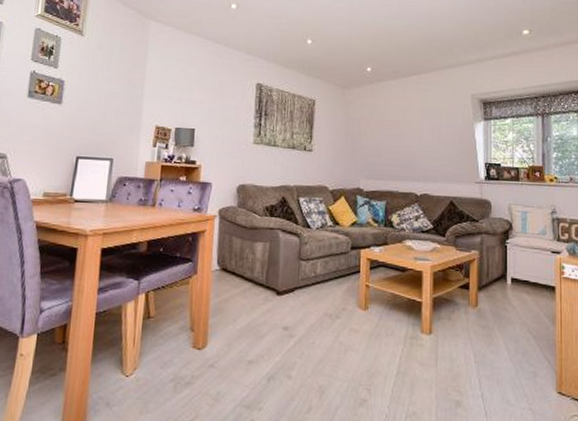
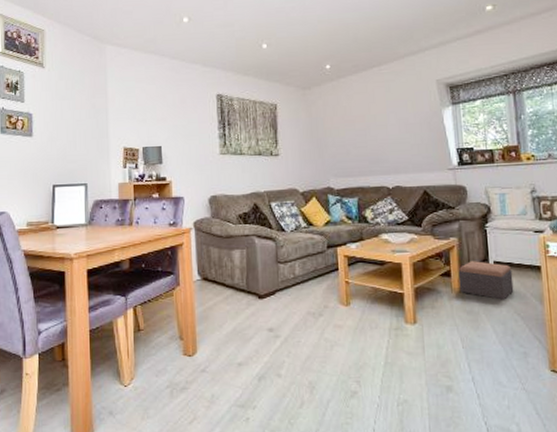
footstool: none [476,275,528,317] -> present [458,261,514,300]

